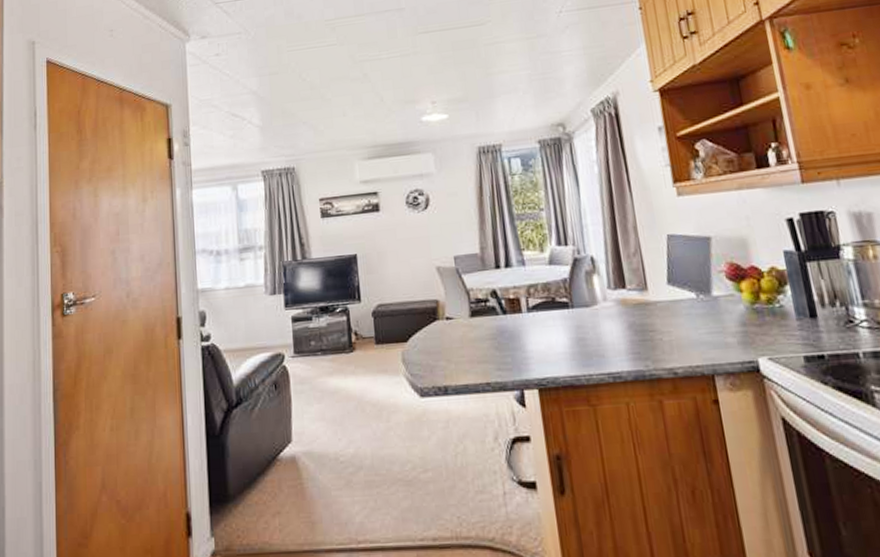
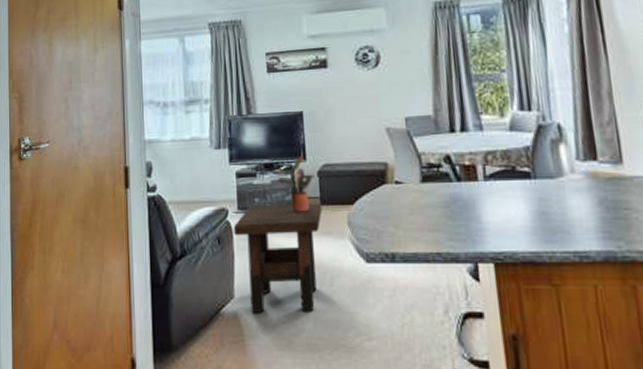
side table: none [290,342,378,457] -> present [233,203,323,314]
potted plant: none [329,297,369,353] -> present [274,155,314,212]

